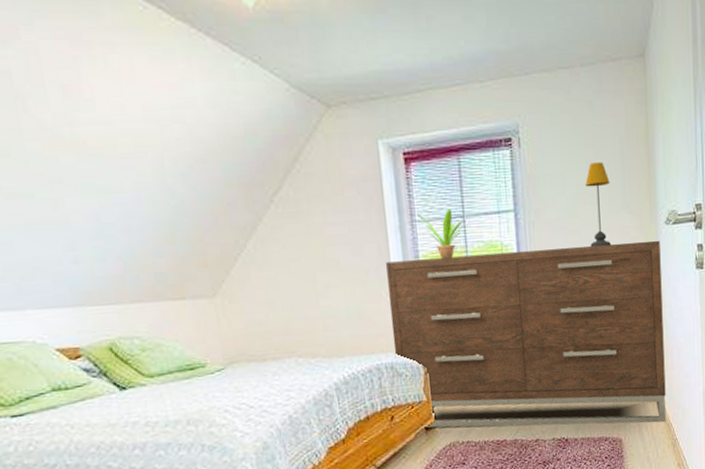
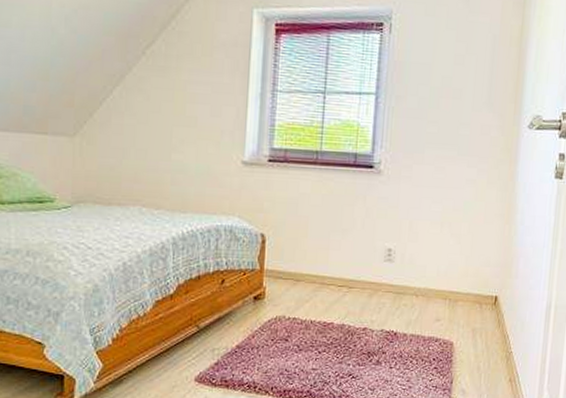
dresser: present [386,240,666,428] -> none [235,127,520,333]
potted plant: present [417,208,464,259] -> none [280,83,324,132]
table lamp: present [585,162,611,248] -> none [447,57,477,143]

